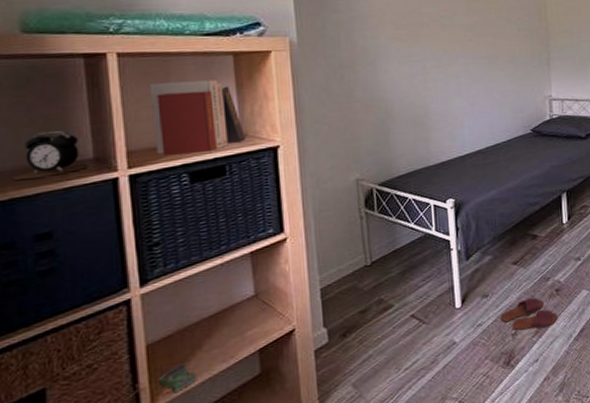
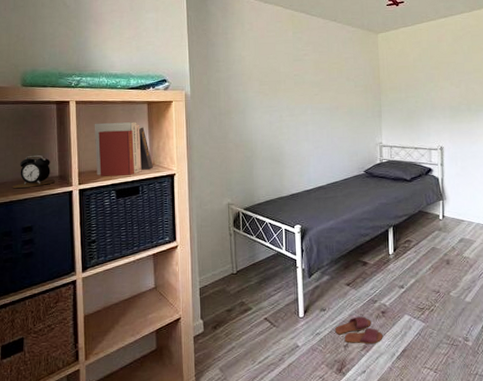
toy car: present [158,364,196,394] -> none [90,333,114,355]

